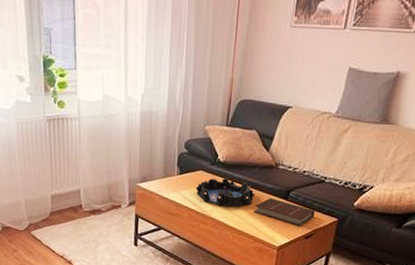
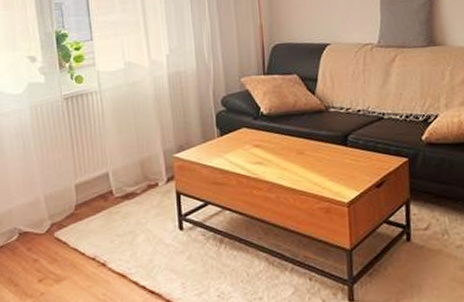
decorative bowl: present [195,177,256,207] -> none [240,131,310,166]
book: present [253,198,315,226] -> none [311,147,382,174]

